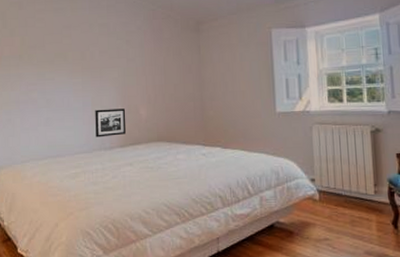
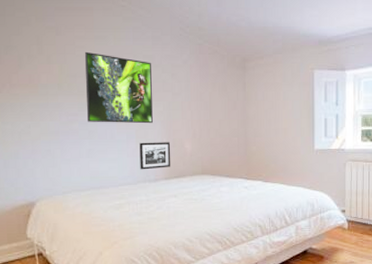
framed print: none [44,23,108,91] -> present [84,51,153,124]

